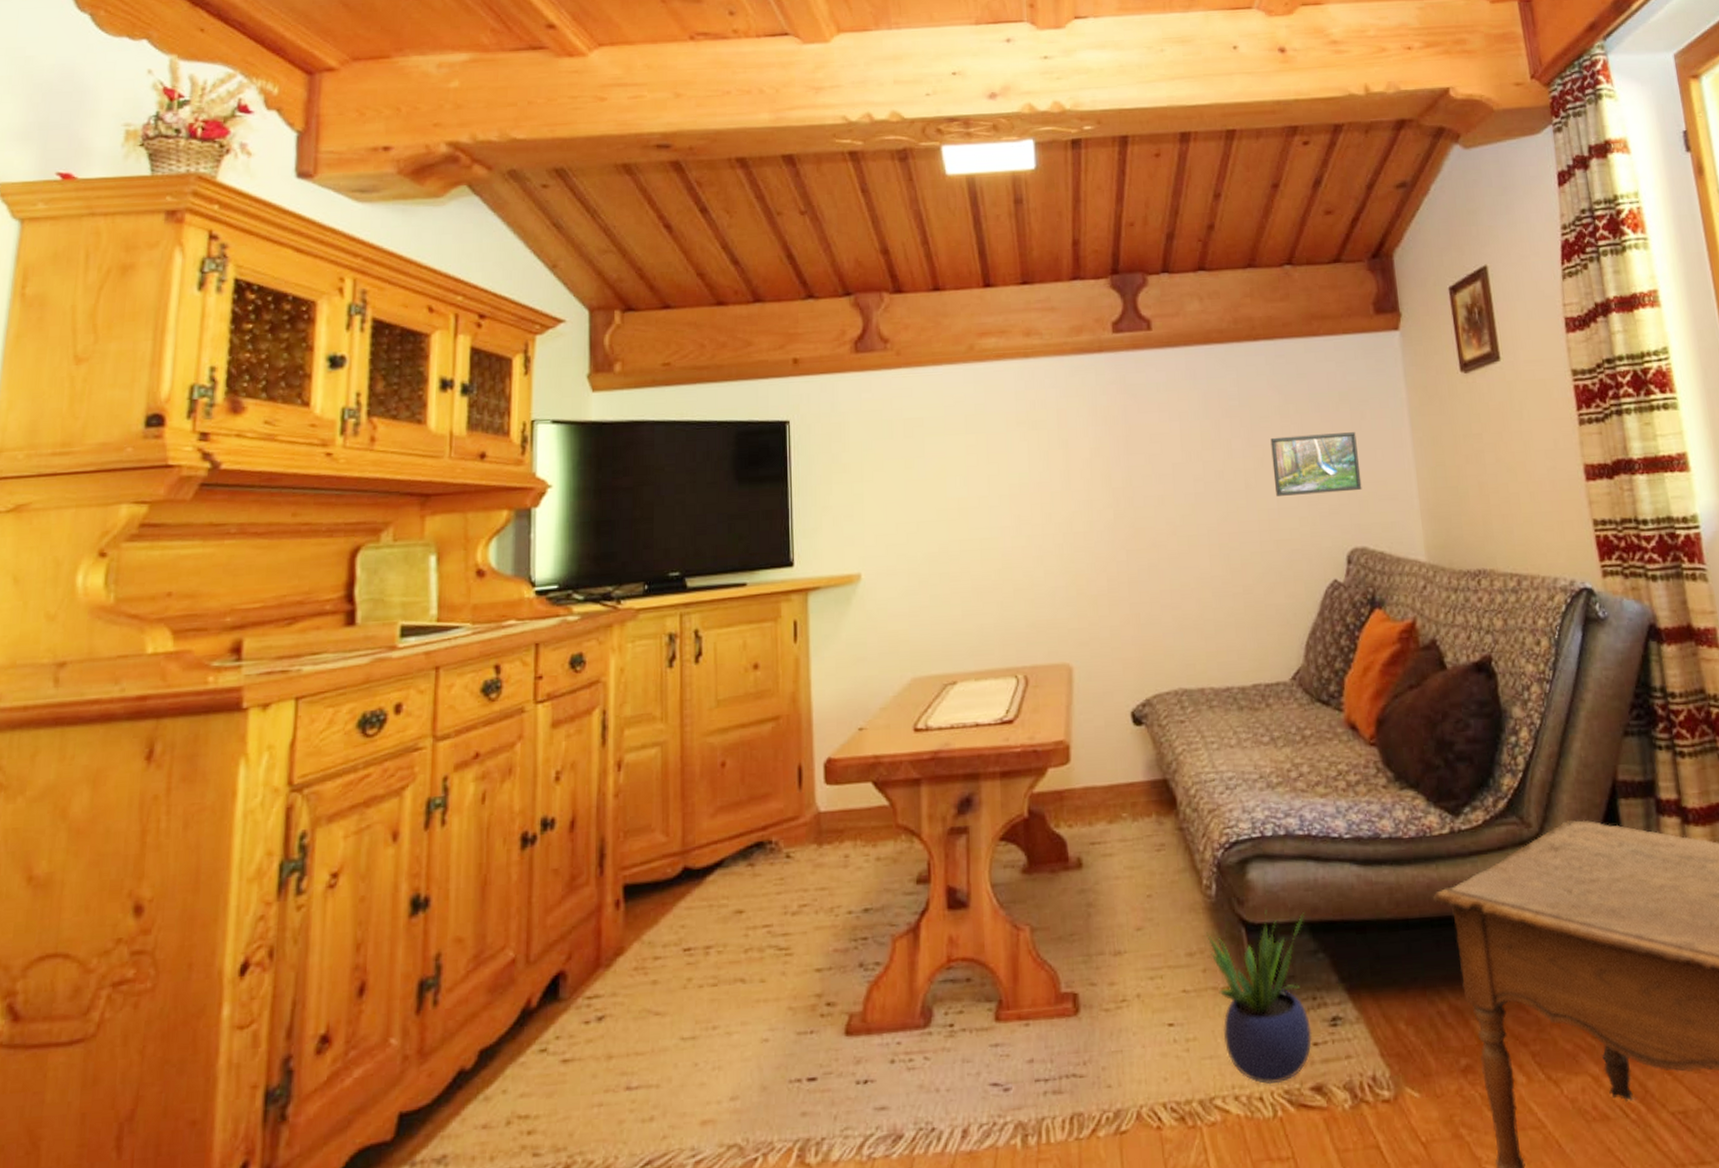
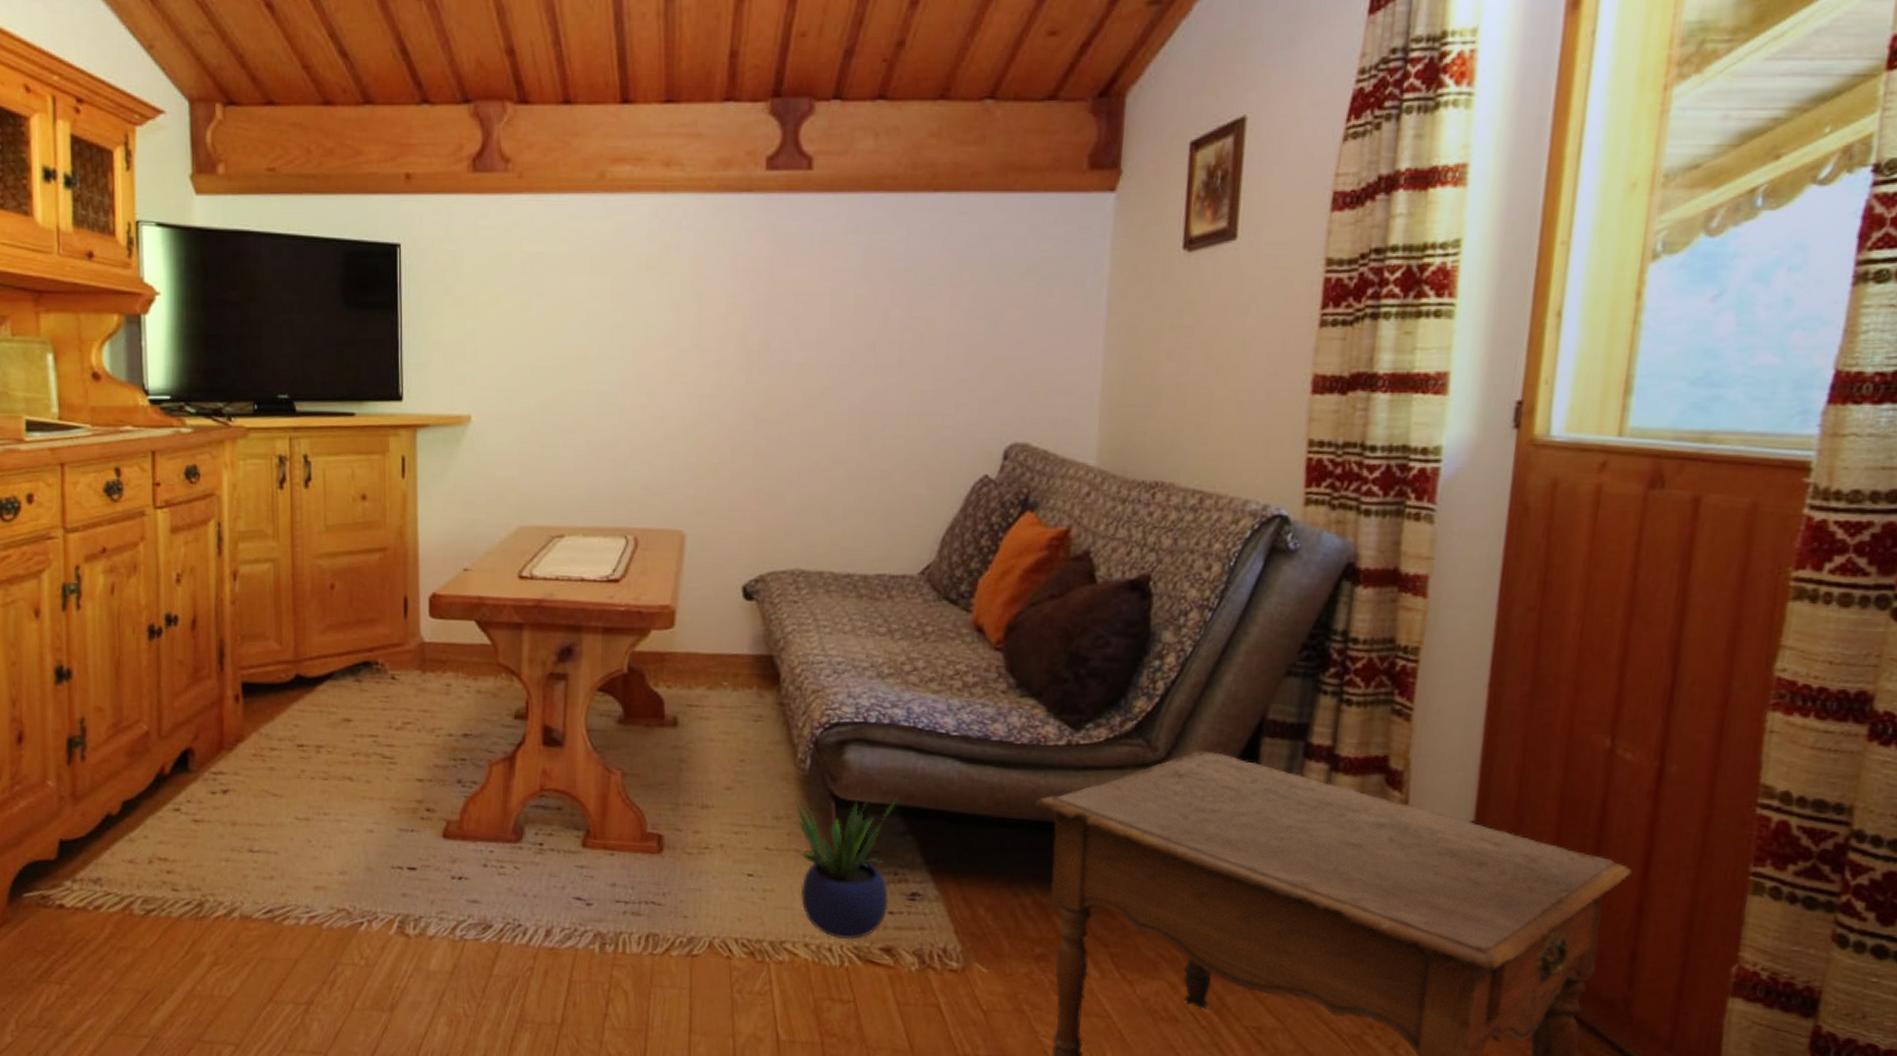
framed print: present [1270,432,1362,496] -> none [933,309,1039,380]

